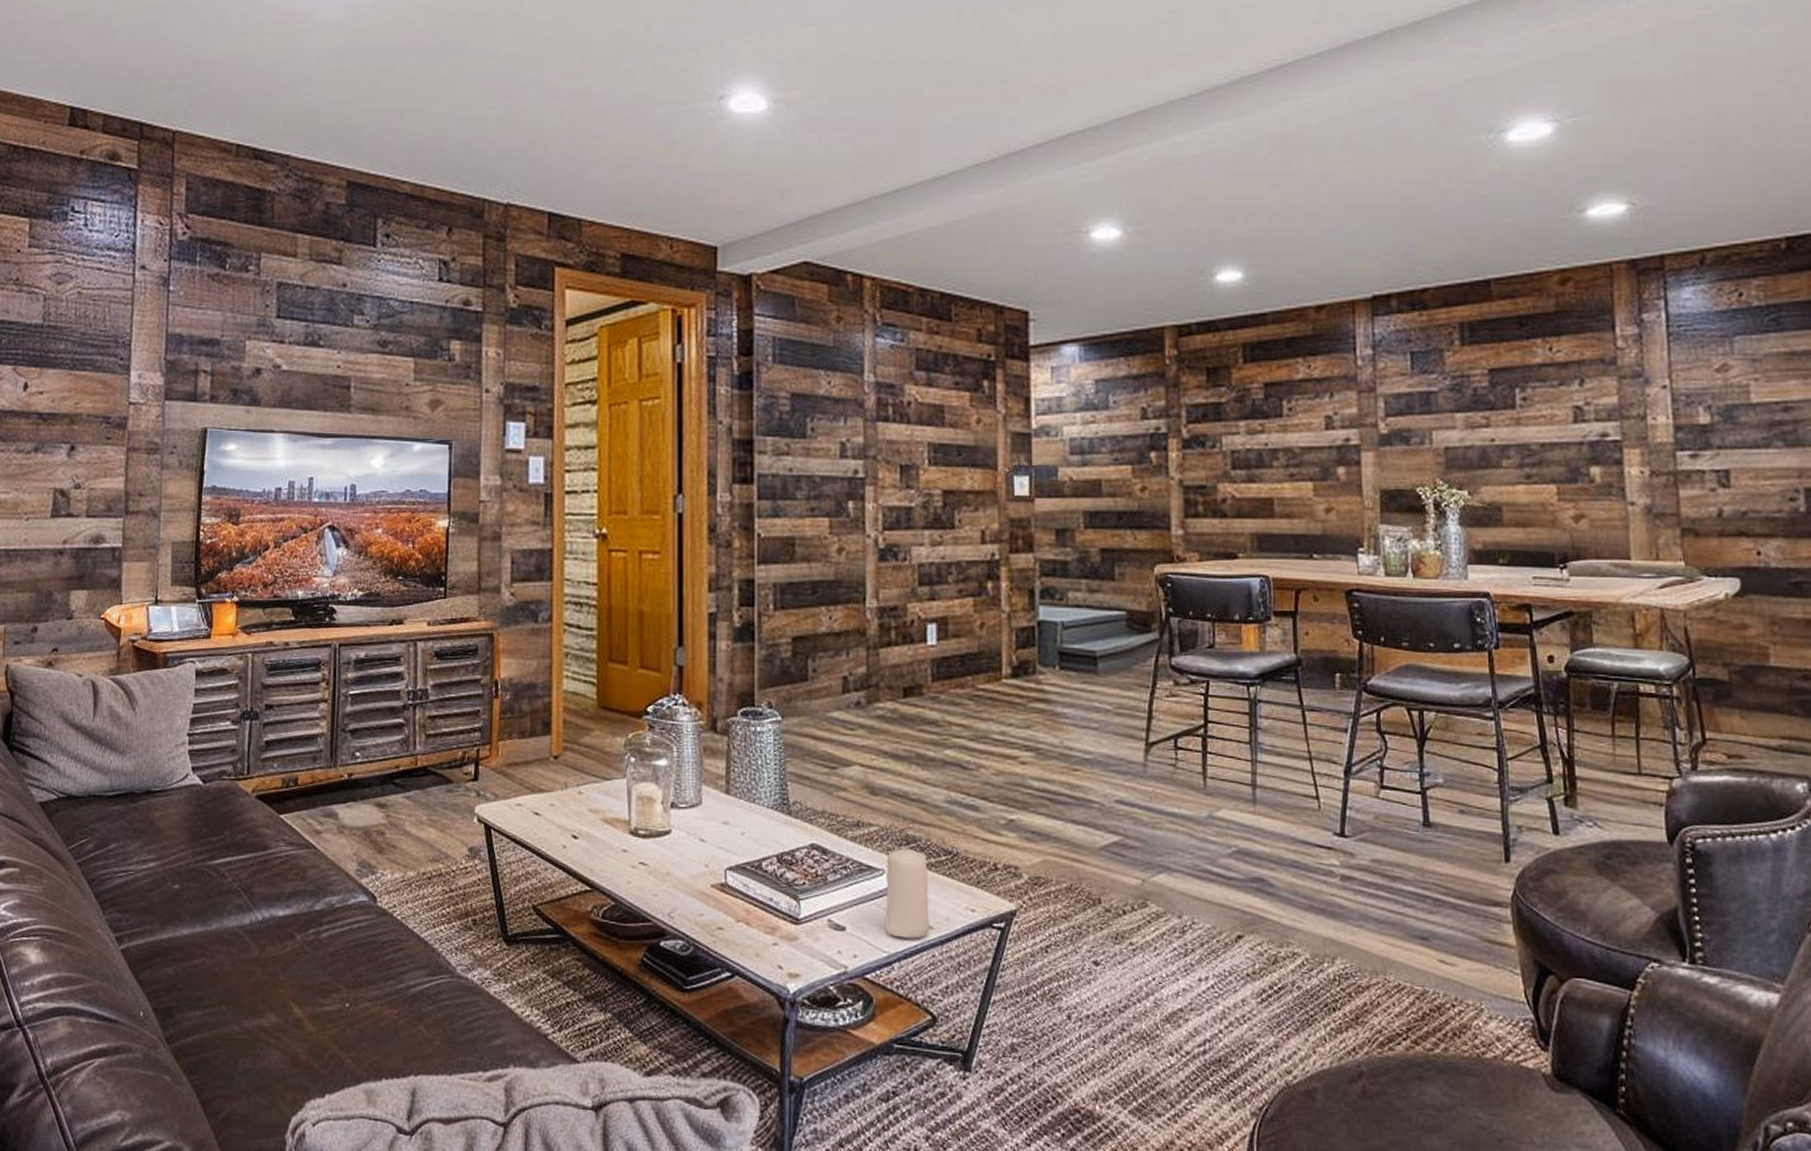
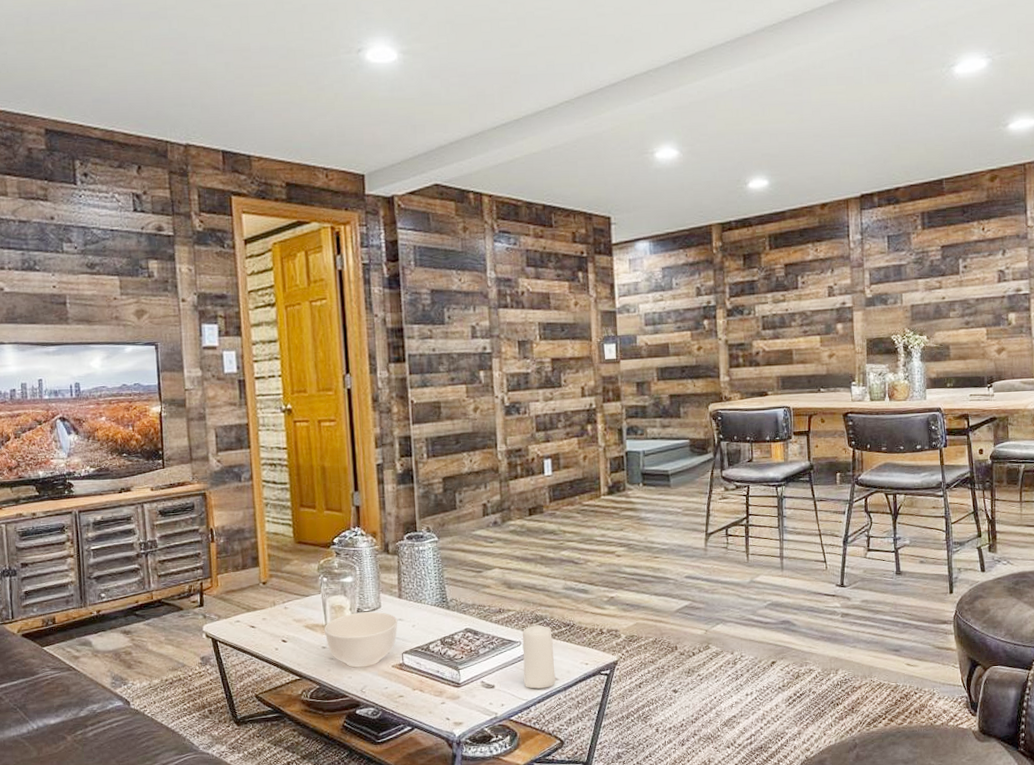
bowl: none [626,808,722,883] -> present [324,611,398,668]

